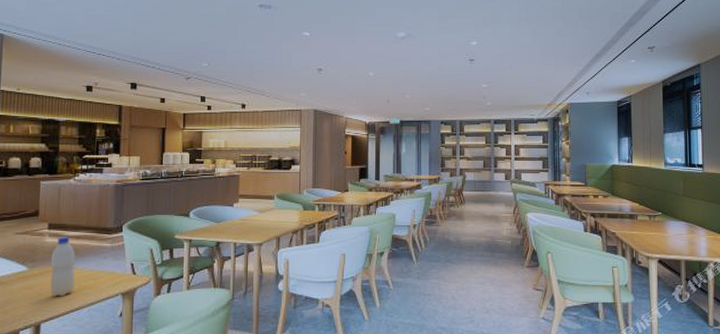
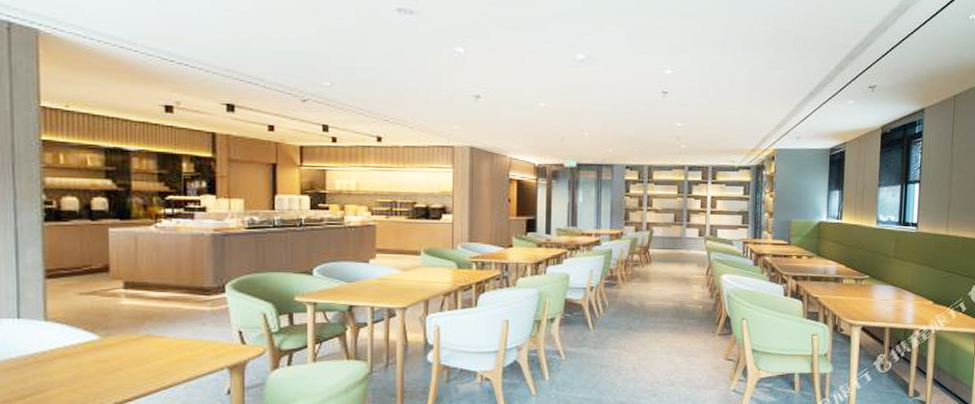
water bottle: present [50,236,75,297] -> none [130,297,165,372]

